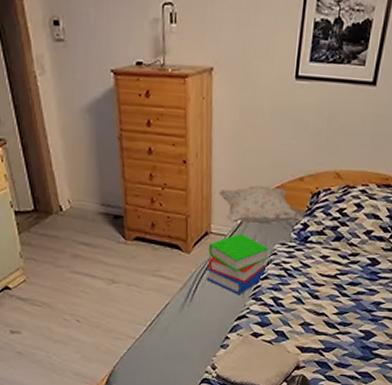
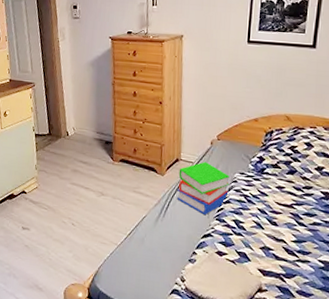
decorative pillow: present [219,185,303,224] -> none [188,123,258,156]

